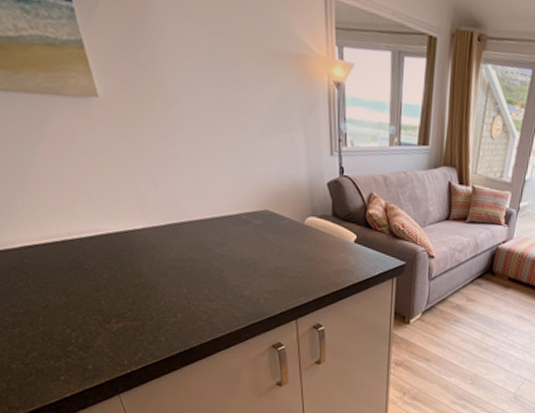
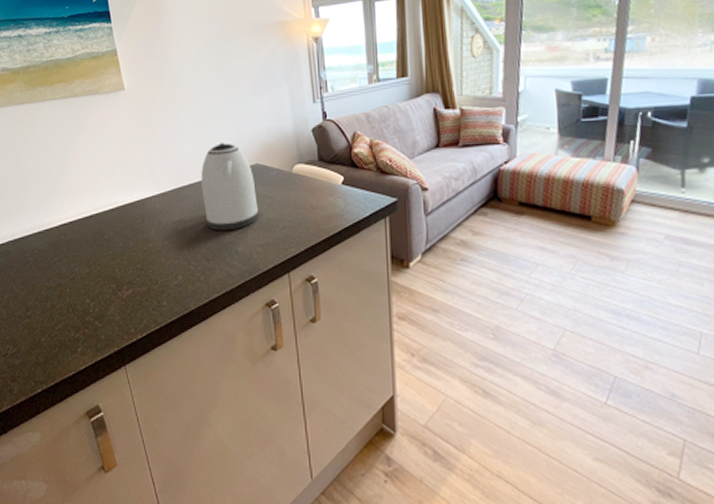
kettle: none [202,182,268,275] -> present [201,143,259,231]

